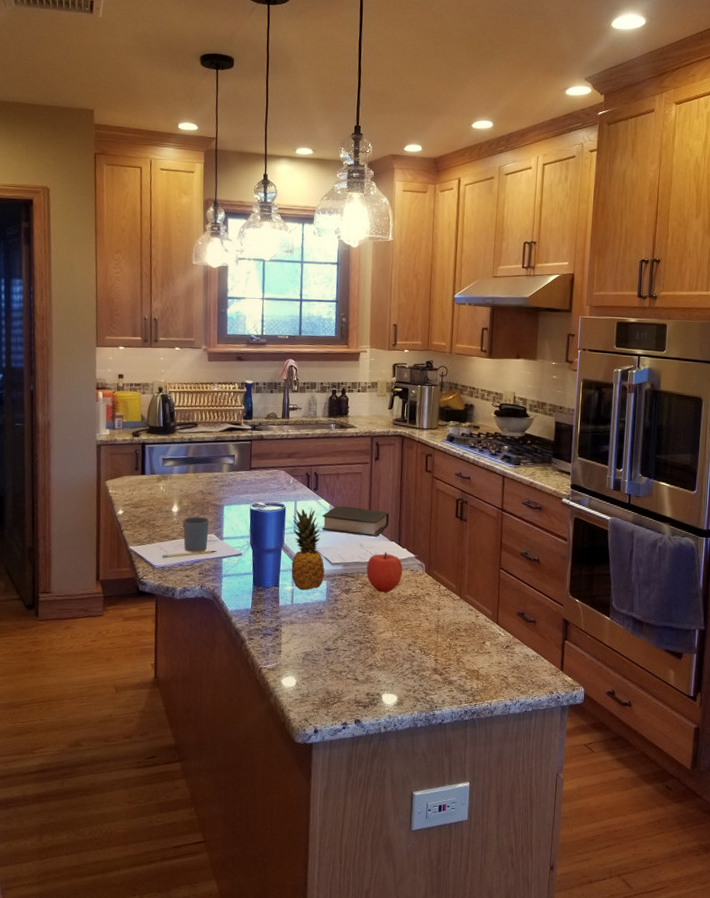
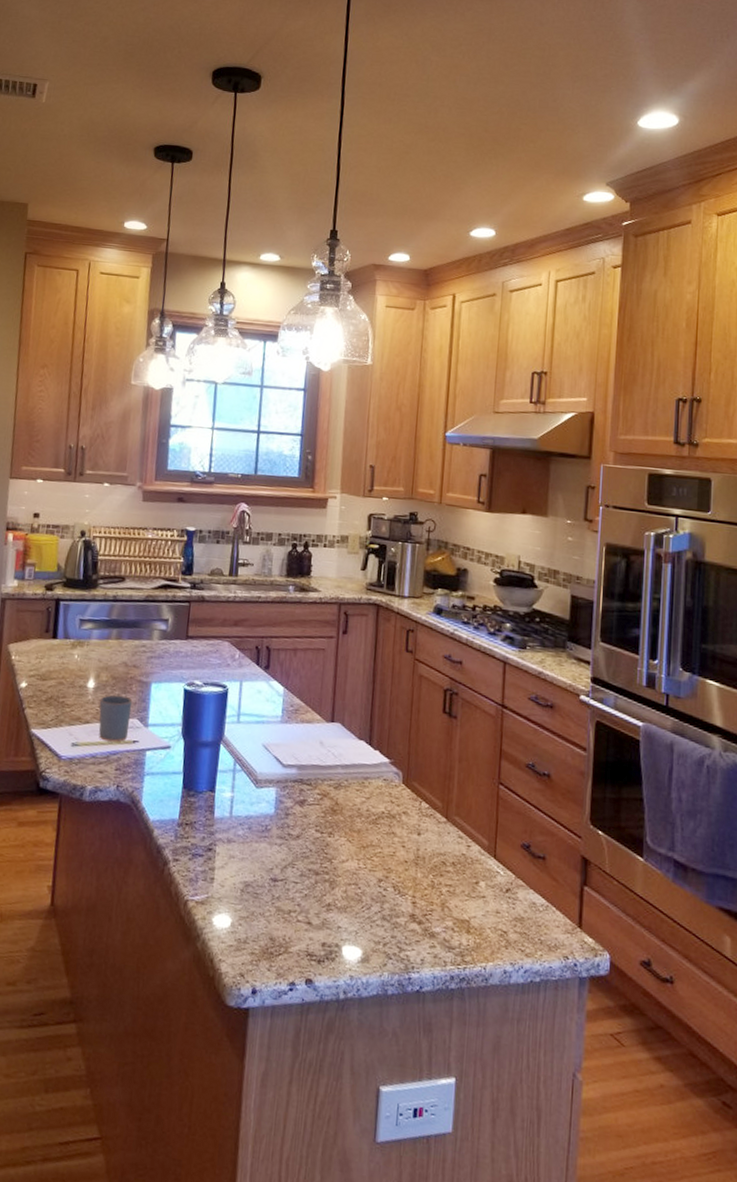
fruit: present [291,508,325,591] -> none [231,691,274,800]
book: present [322,505,390,537] -> none [272,689,359,734]
fruit: present [366,552,403,593] -> none [327,753,374,808]

